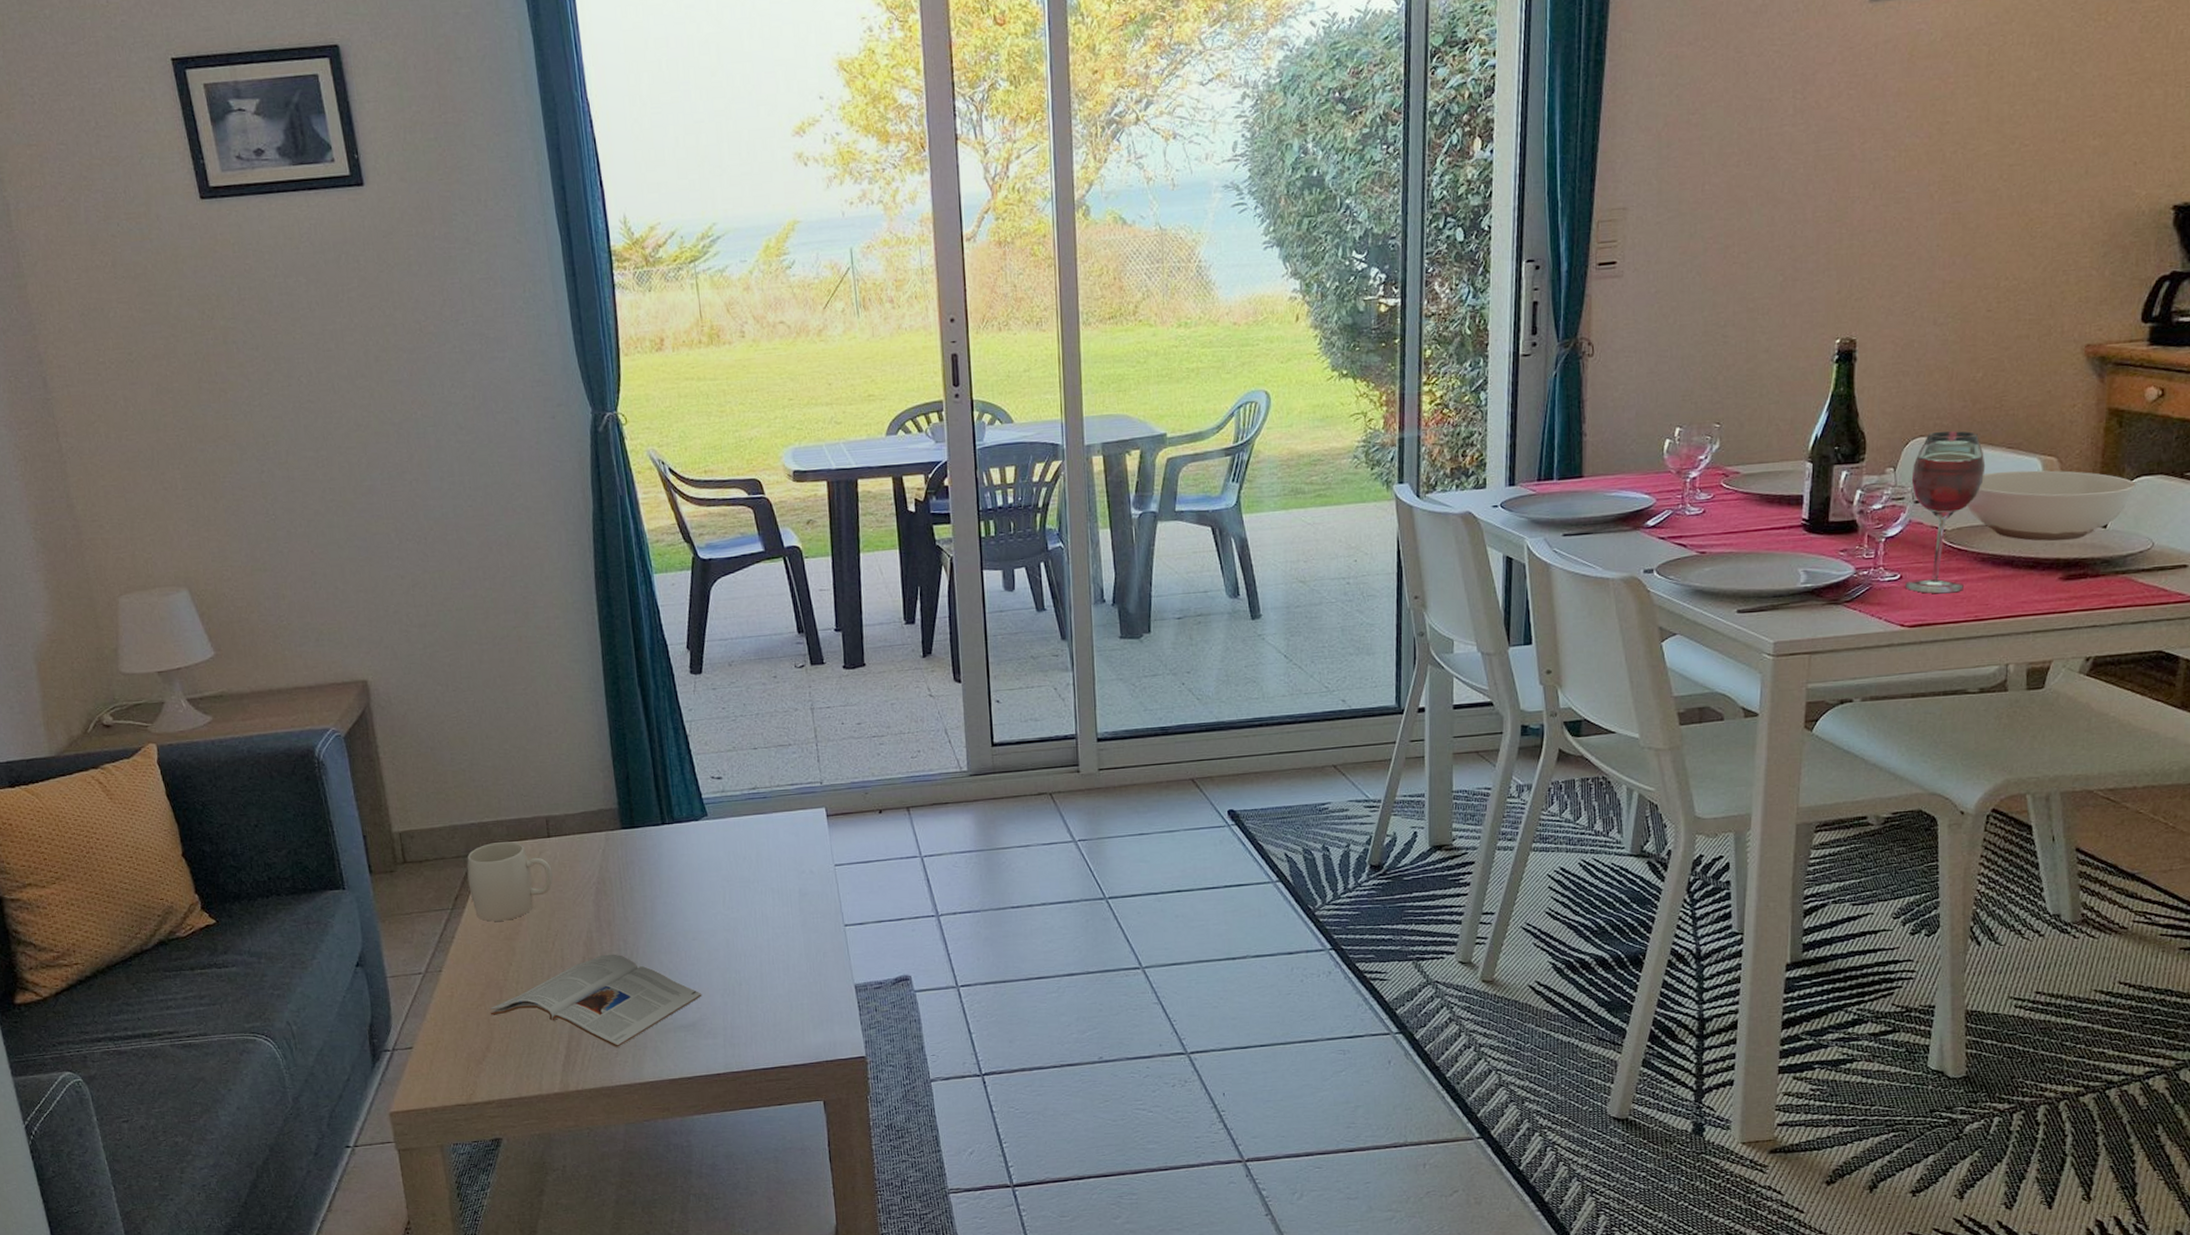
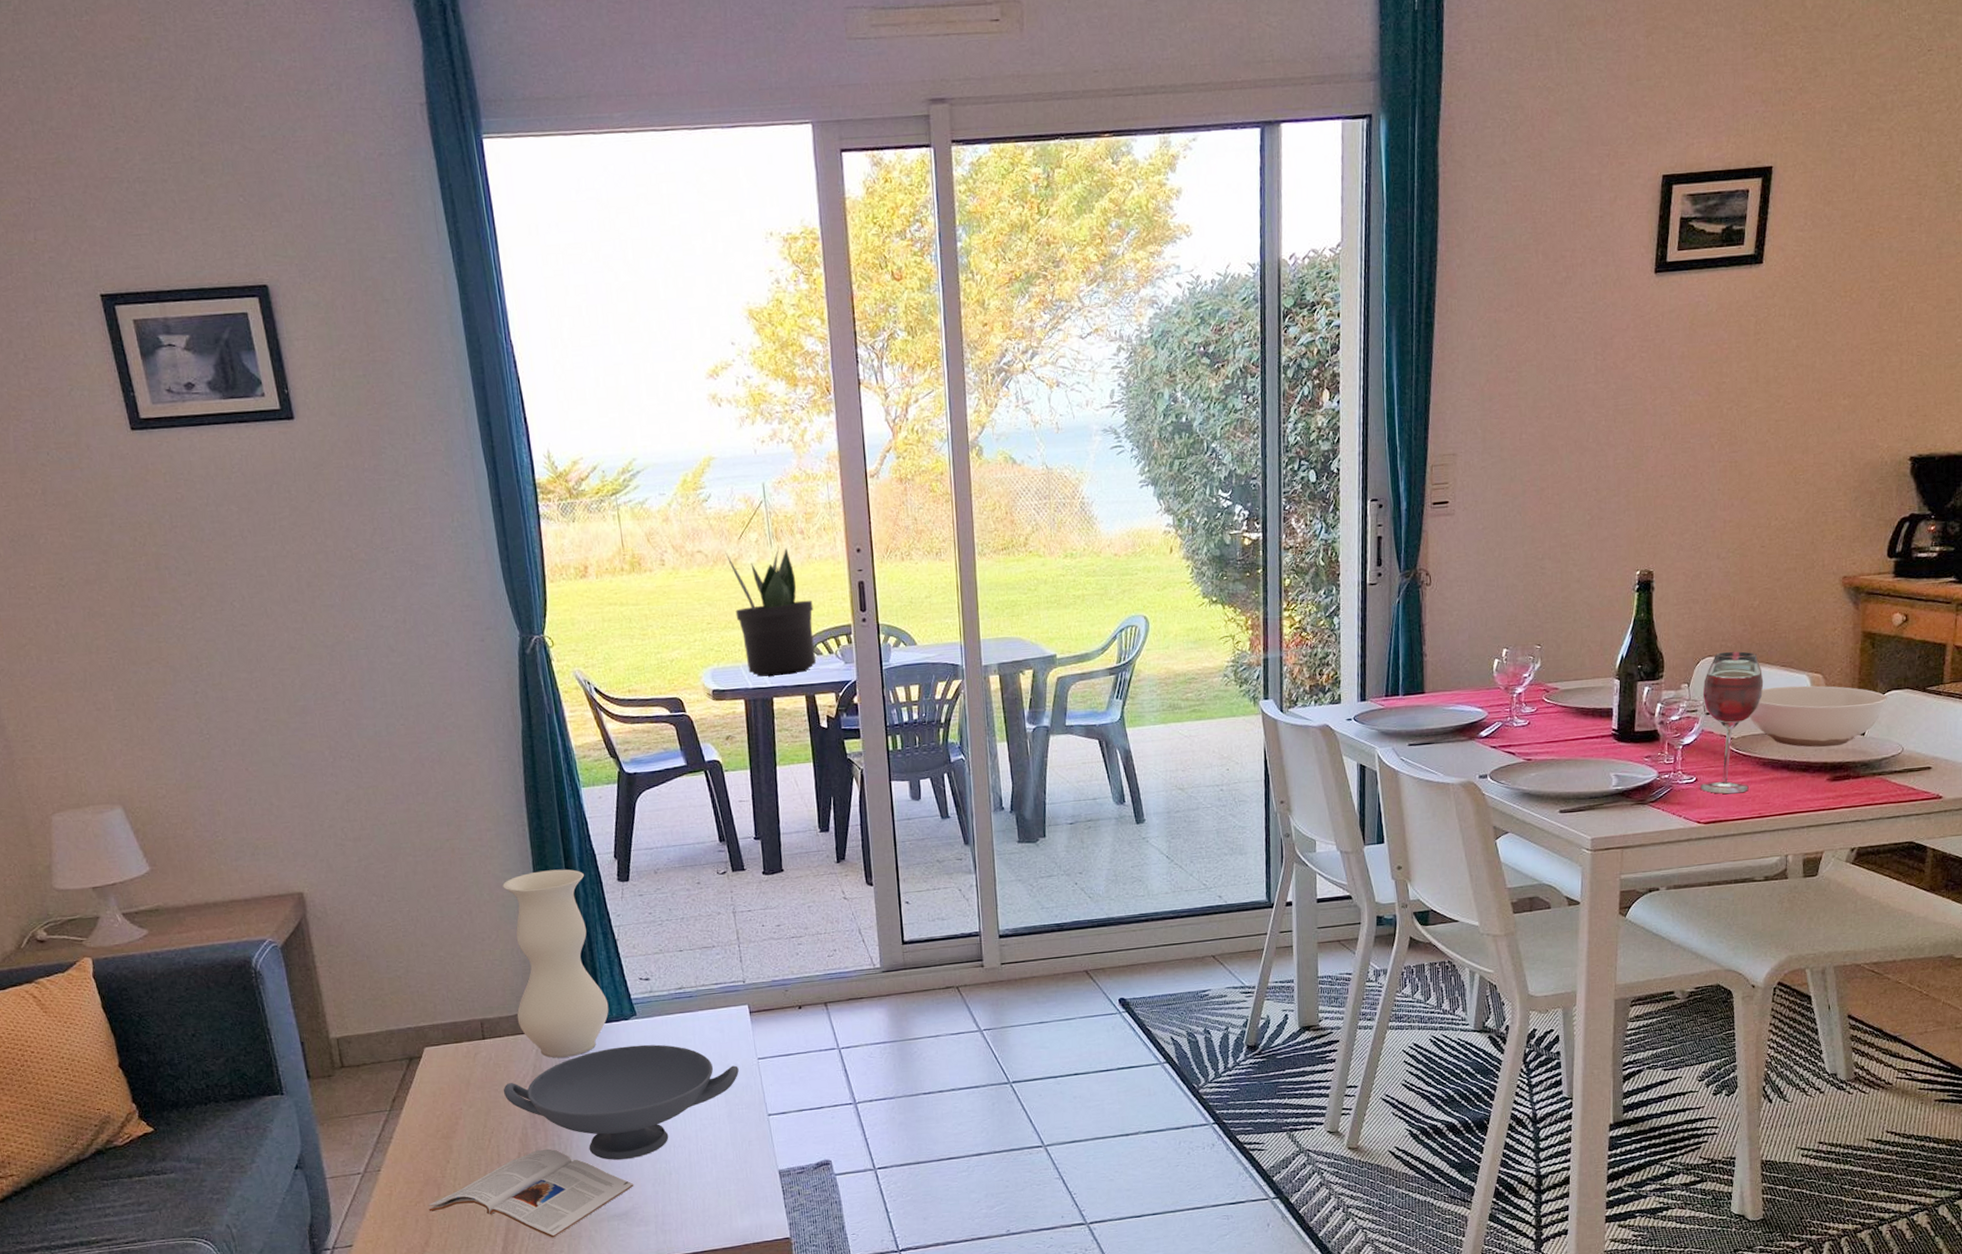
mug: present [467,841,553,922] -> none [404,1044,489,1122]
decorative bowl: none [568,847,815,969] -> present [503,1044,739,1160]
vase: none [570,660,679,859] -> present [502,869,609,1058]
planter: none [809,317,904,457] -> present [725,547,816,677]

